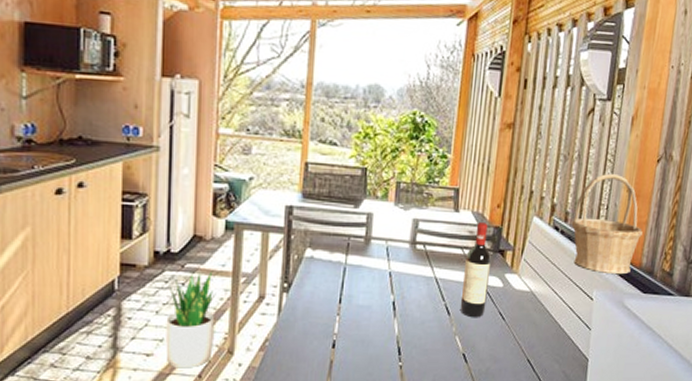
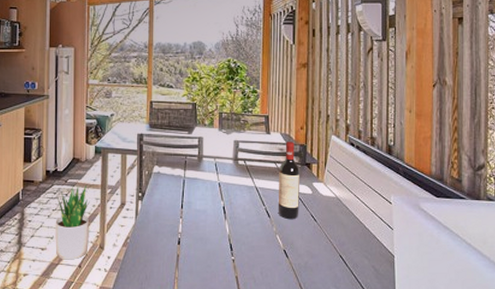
basket: present [572,173,643,275] -> none [366,98,428,182]

